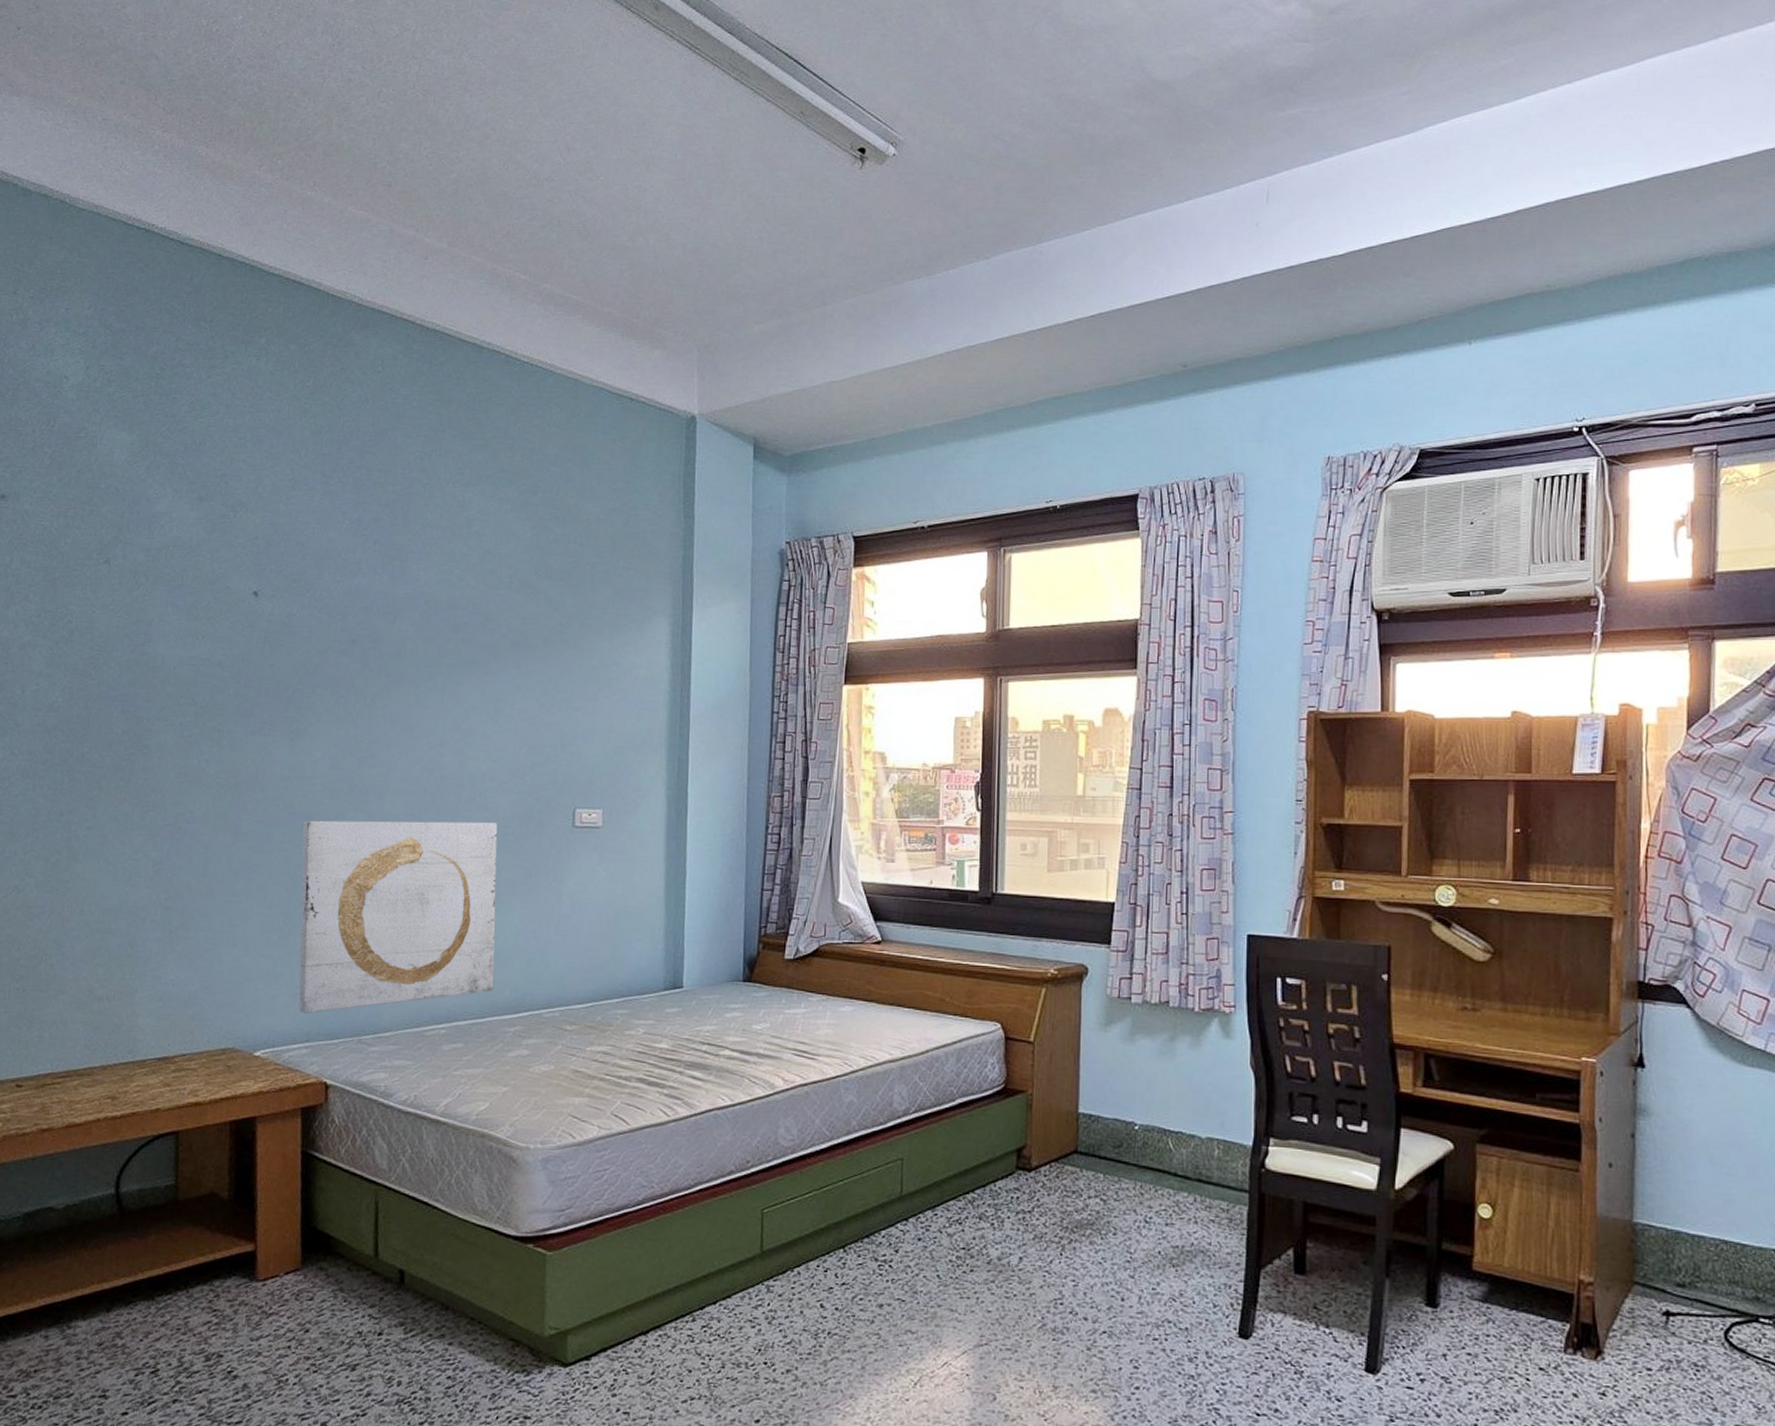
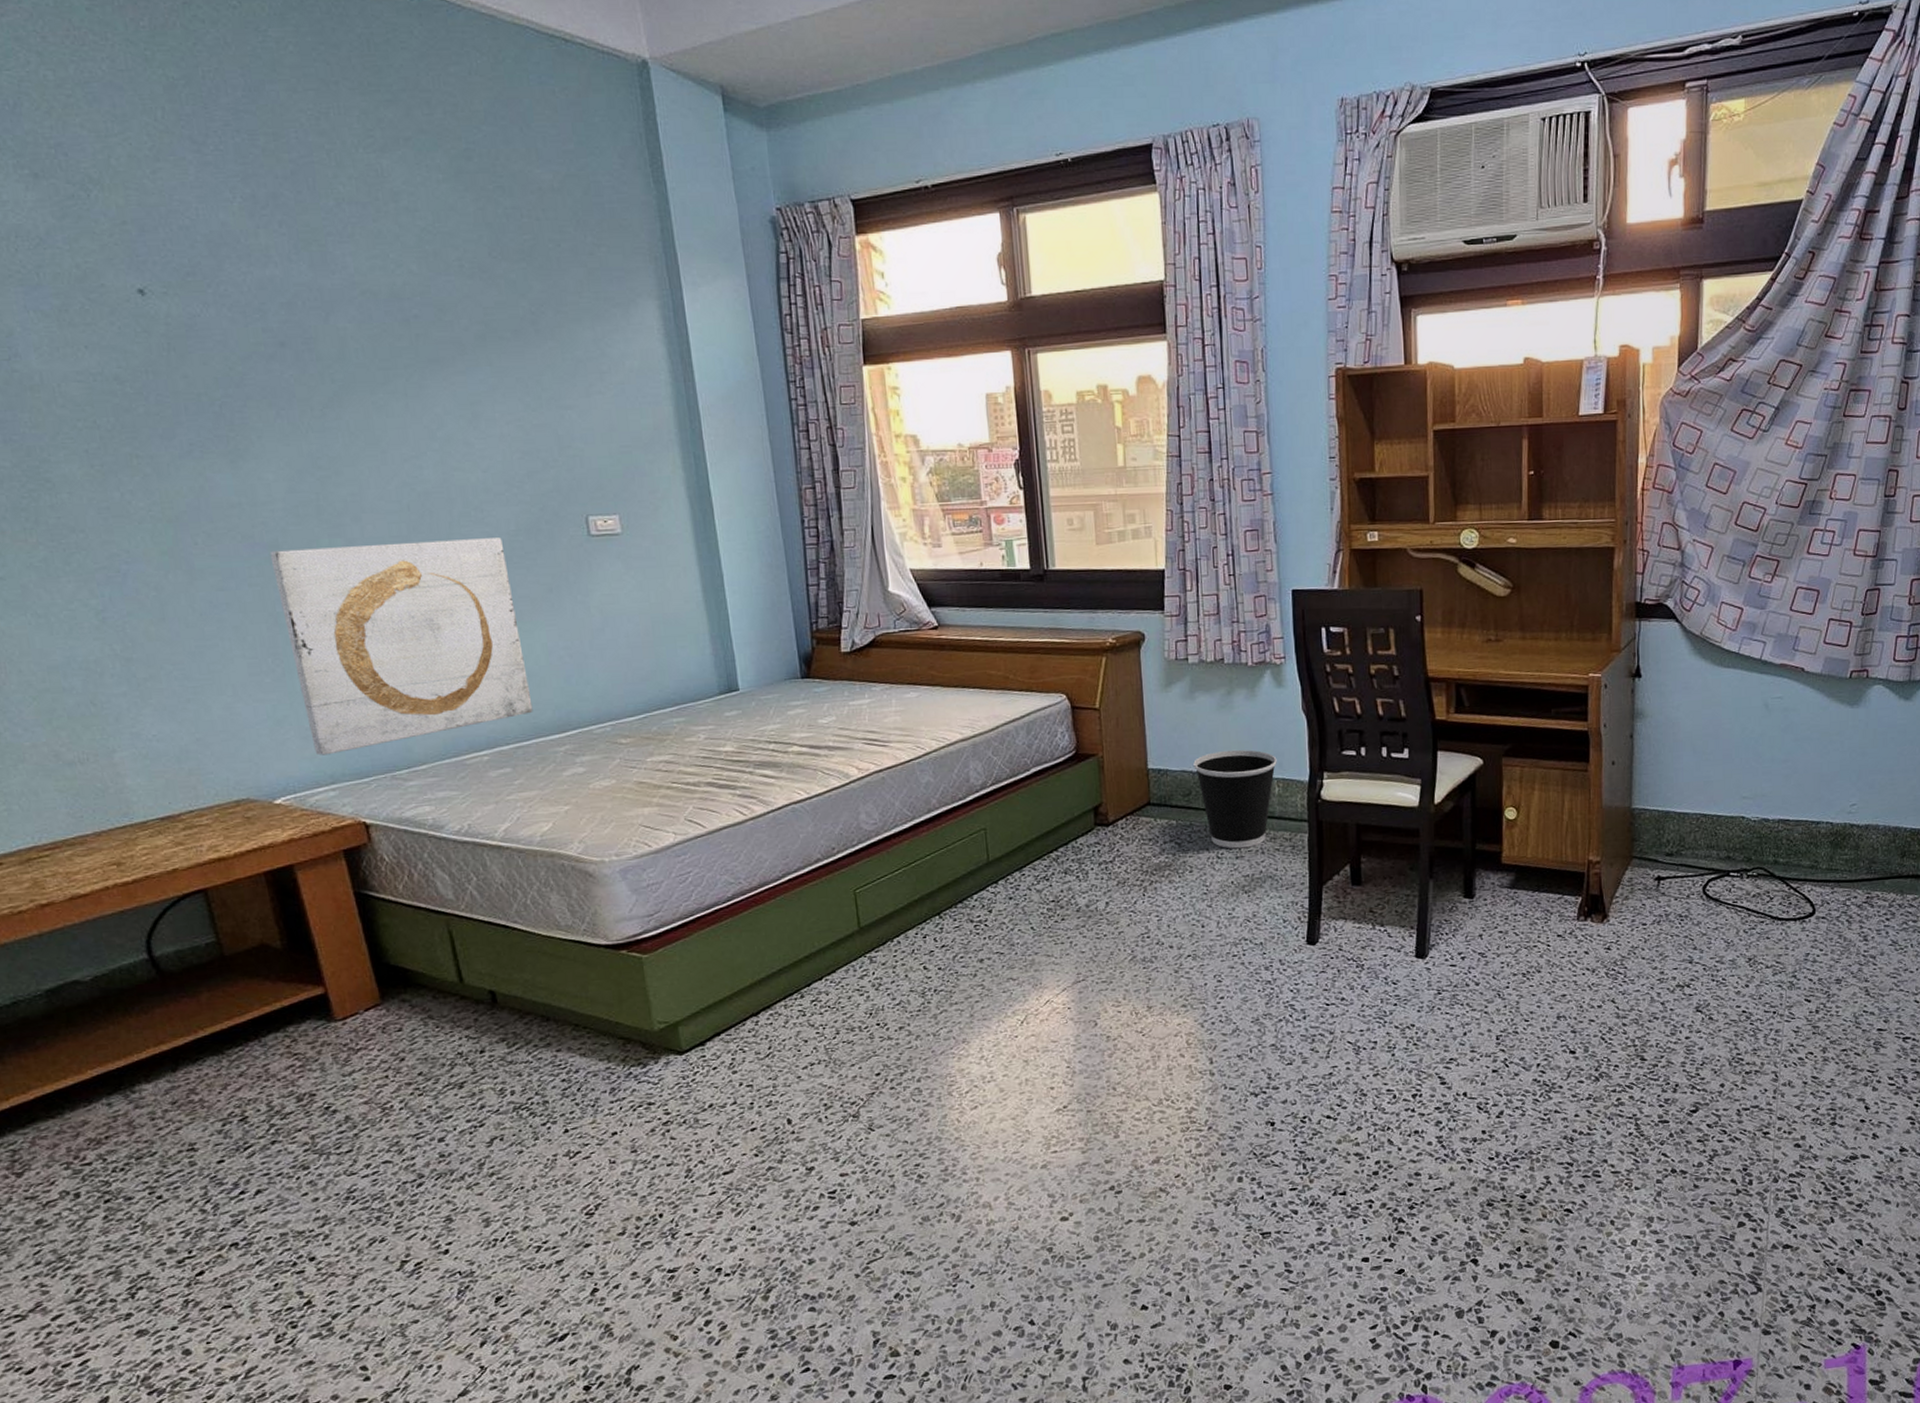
wastebasket: none [1127,1101,1219,1215] -> present [1193,749,1277,849]

